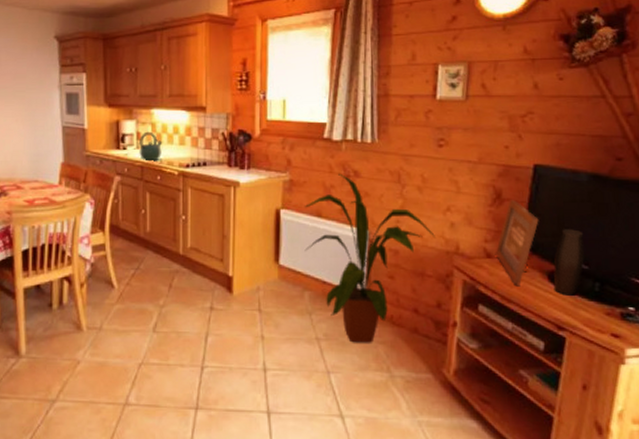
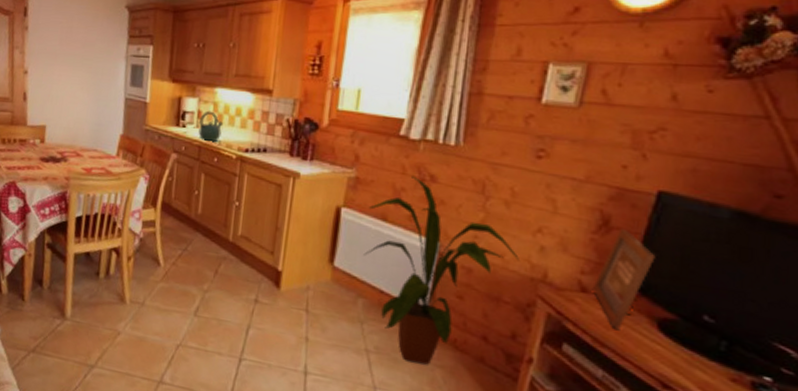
vase: present [553,229,585,296] -> none [663,271,714,352]

